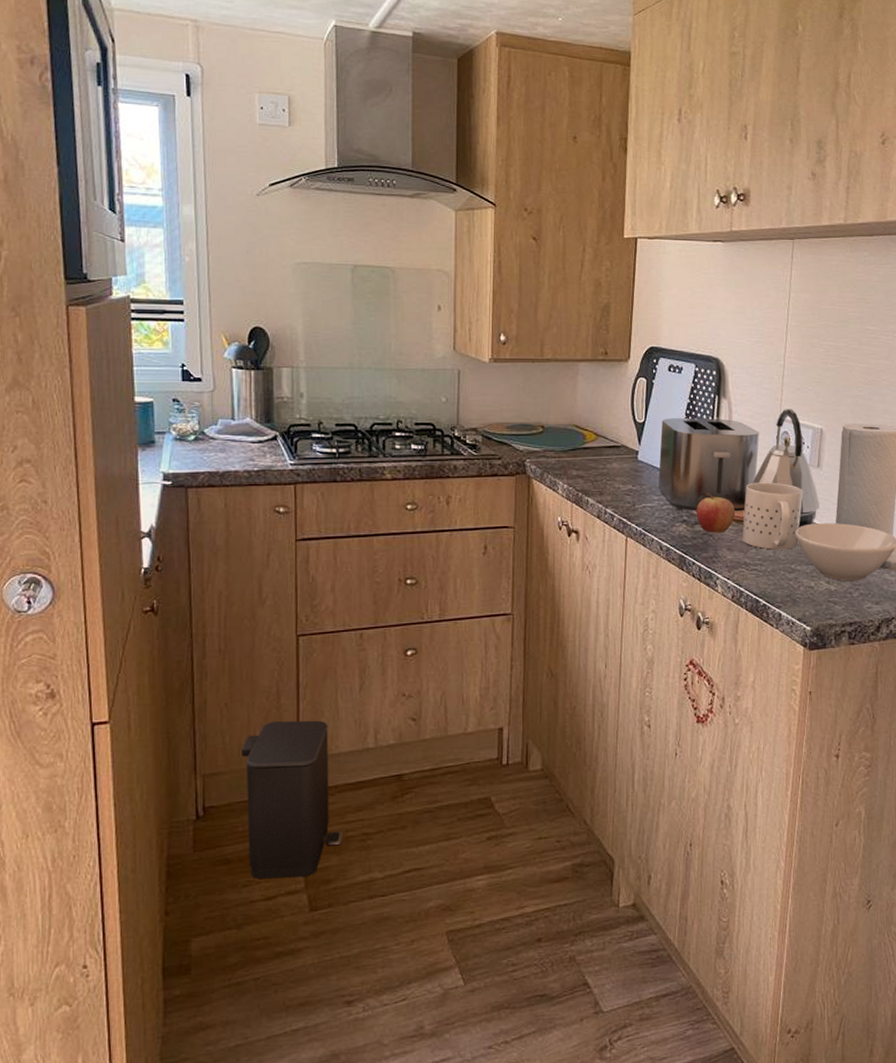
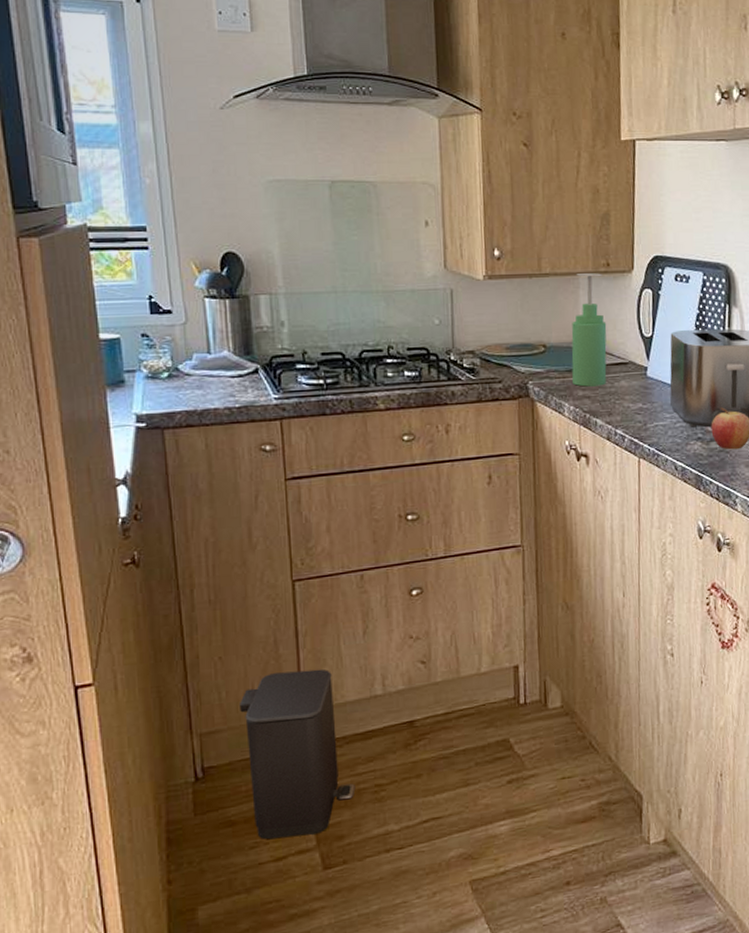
soap dispenser: none [567,360,602,467] -> present [571,273,607,387]

